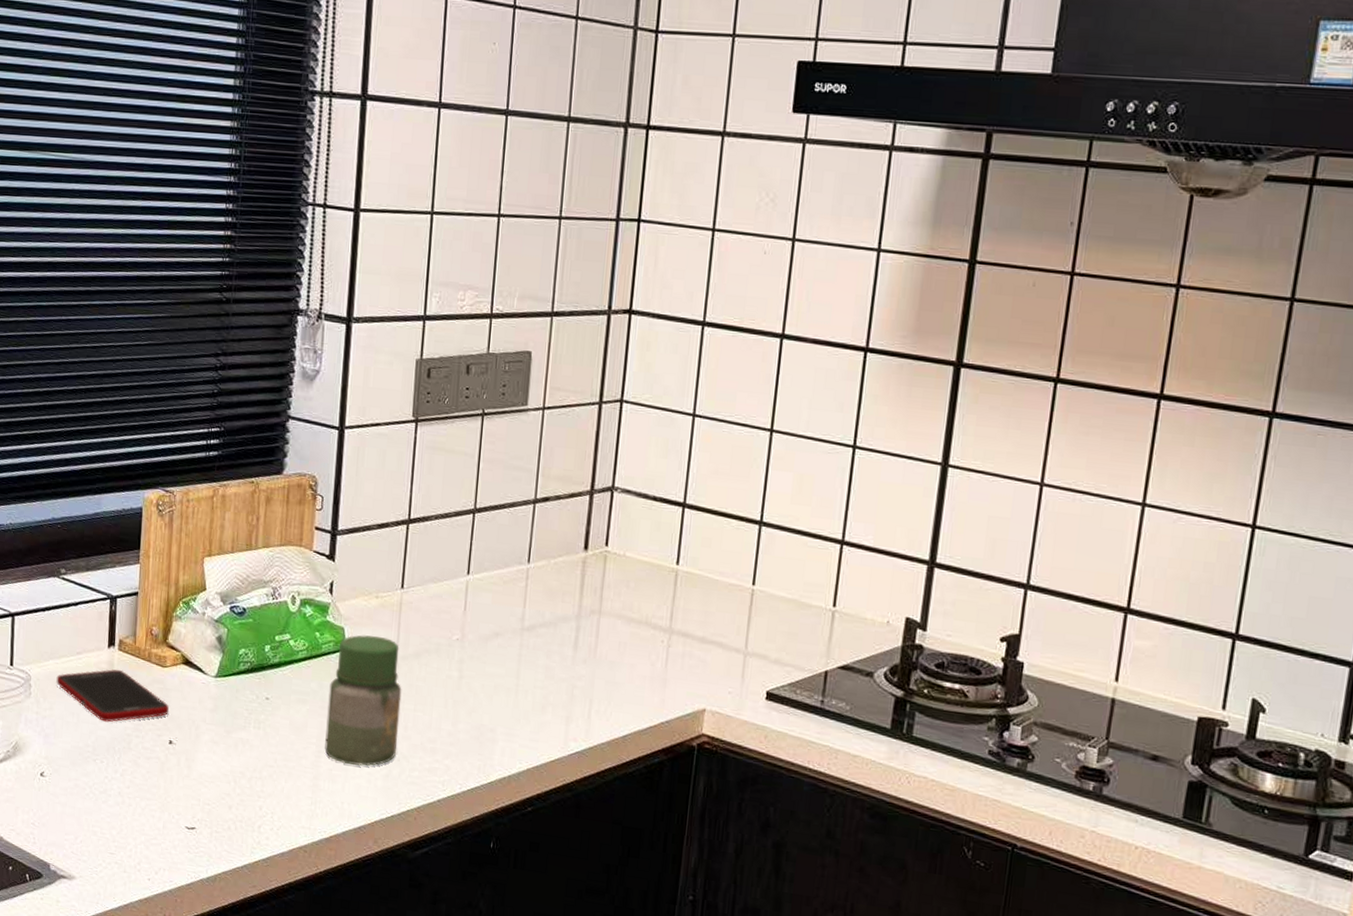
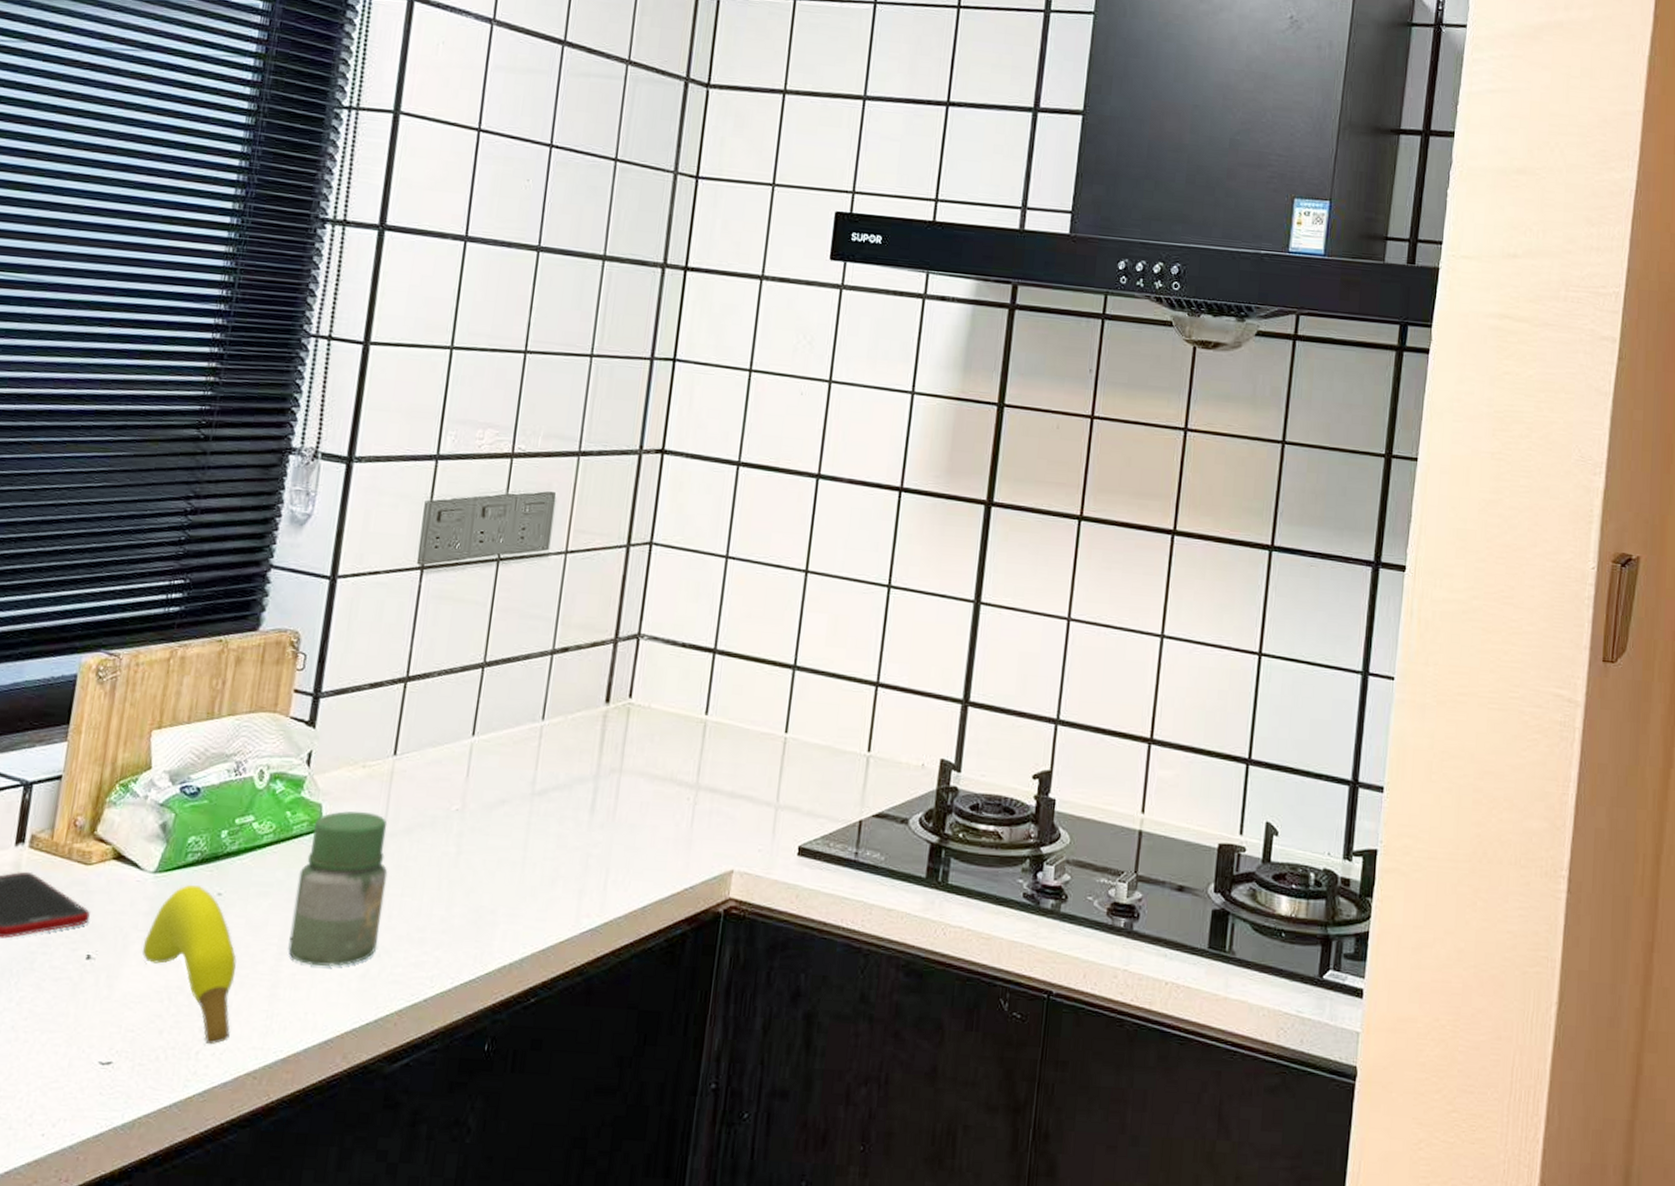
banana: none [210,689,285,822] -> present [142,885,237,1045]

